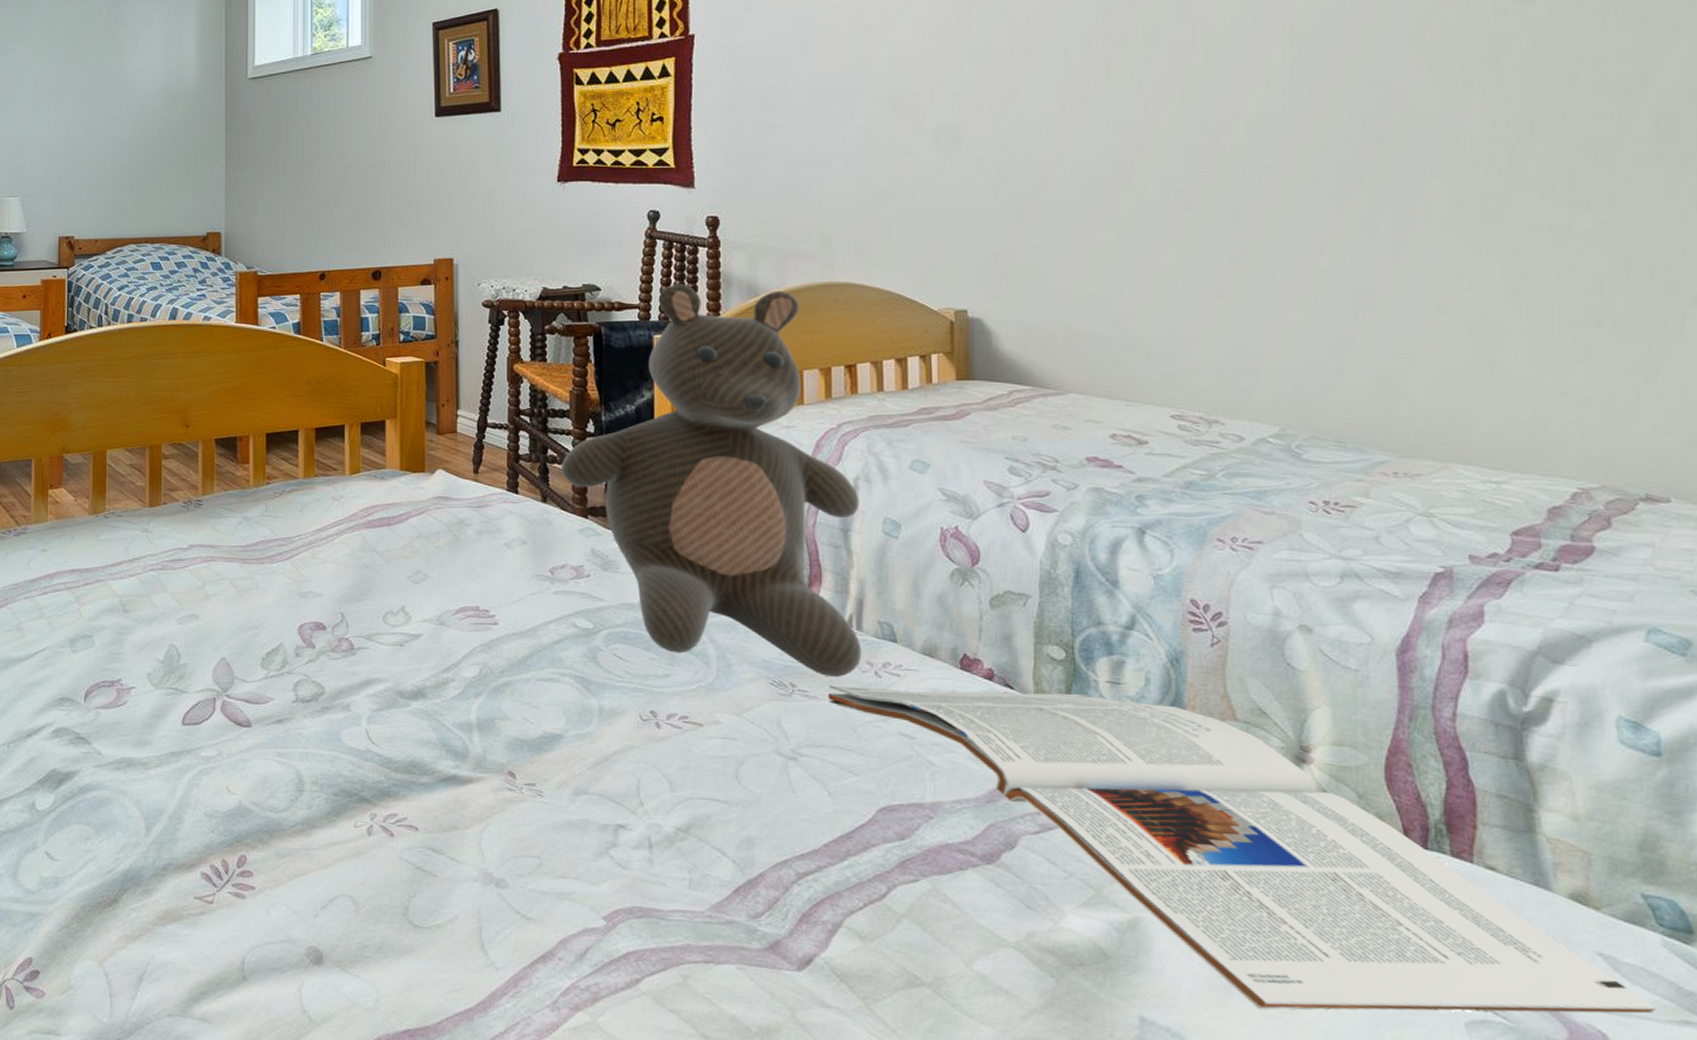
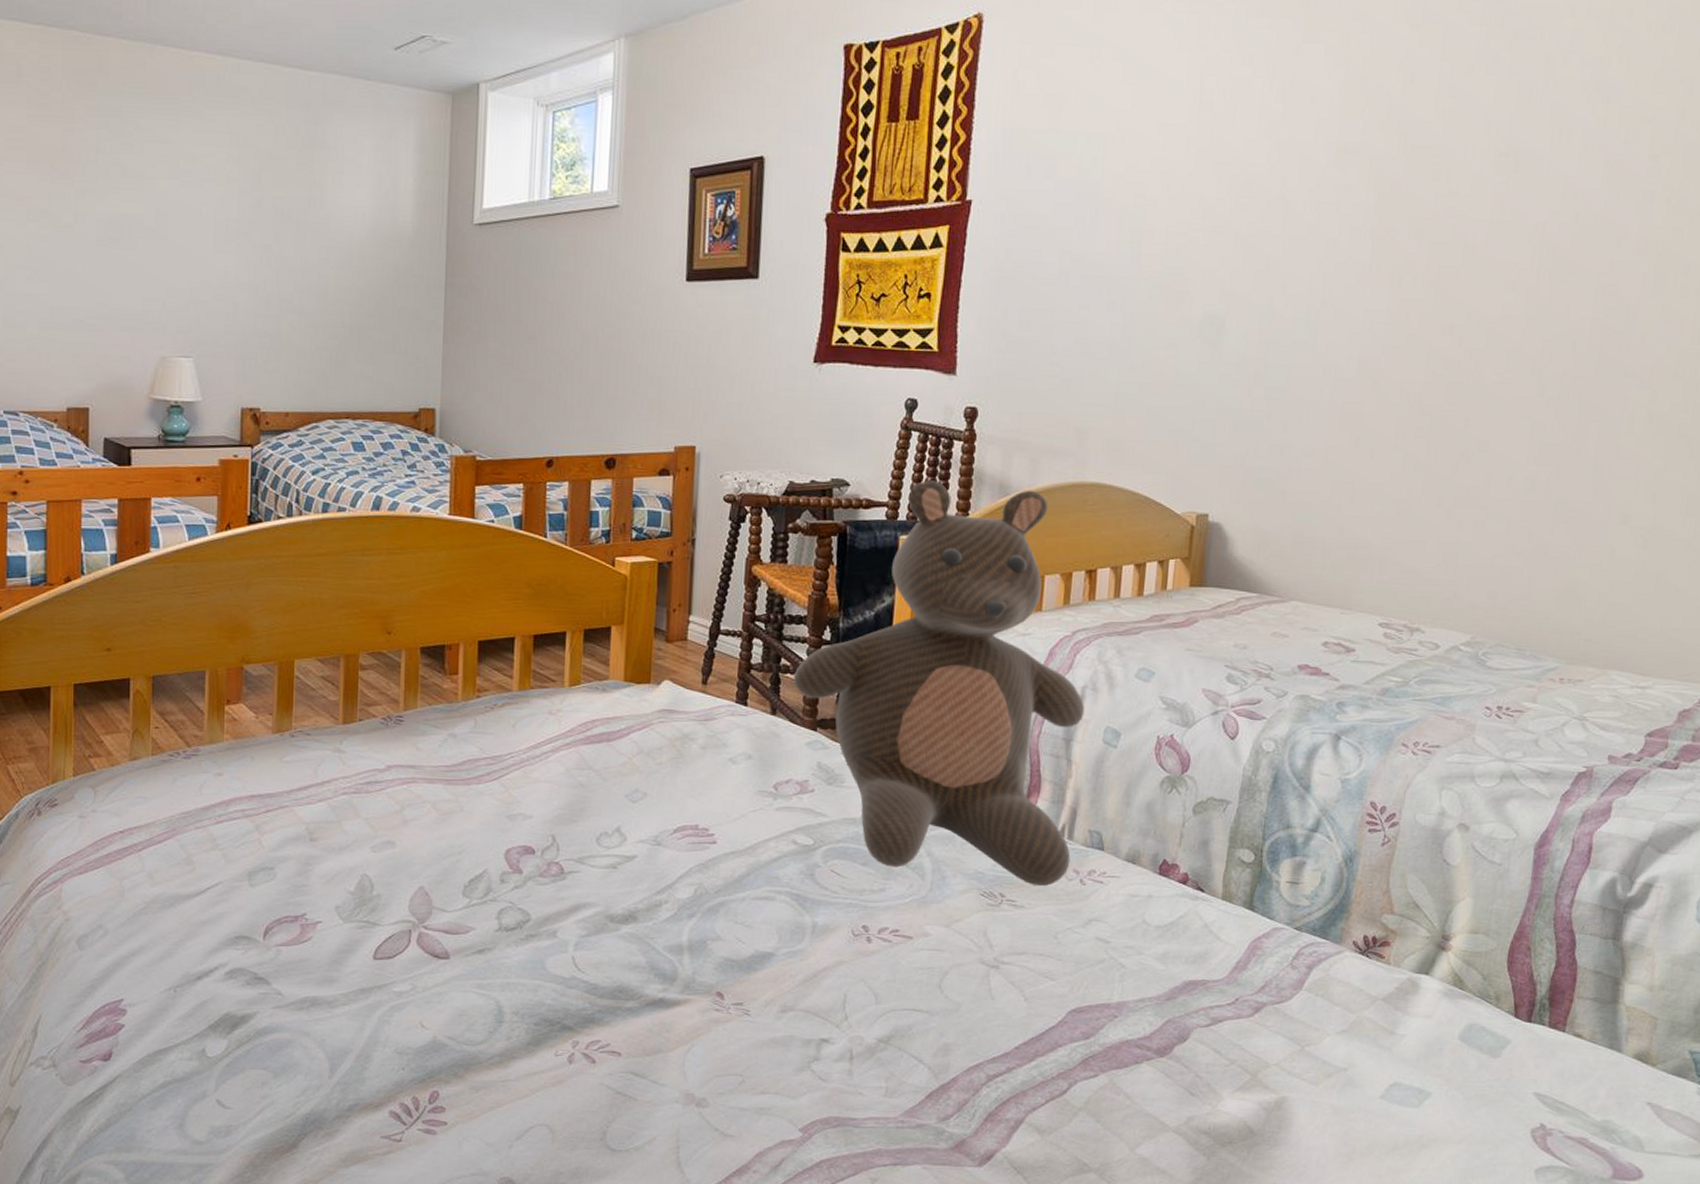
magazine: present [829,684,1656,1014] -> none [1034,893,1683,1170]

